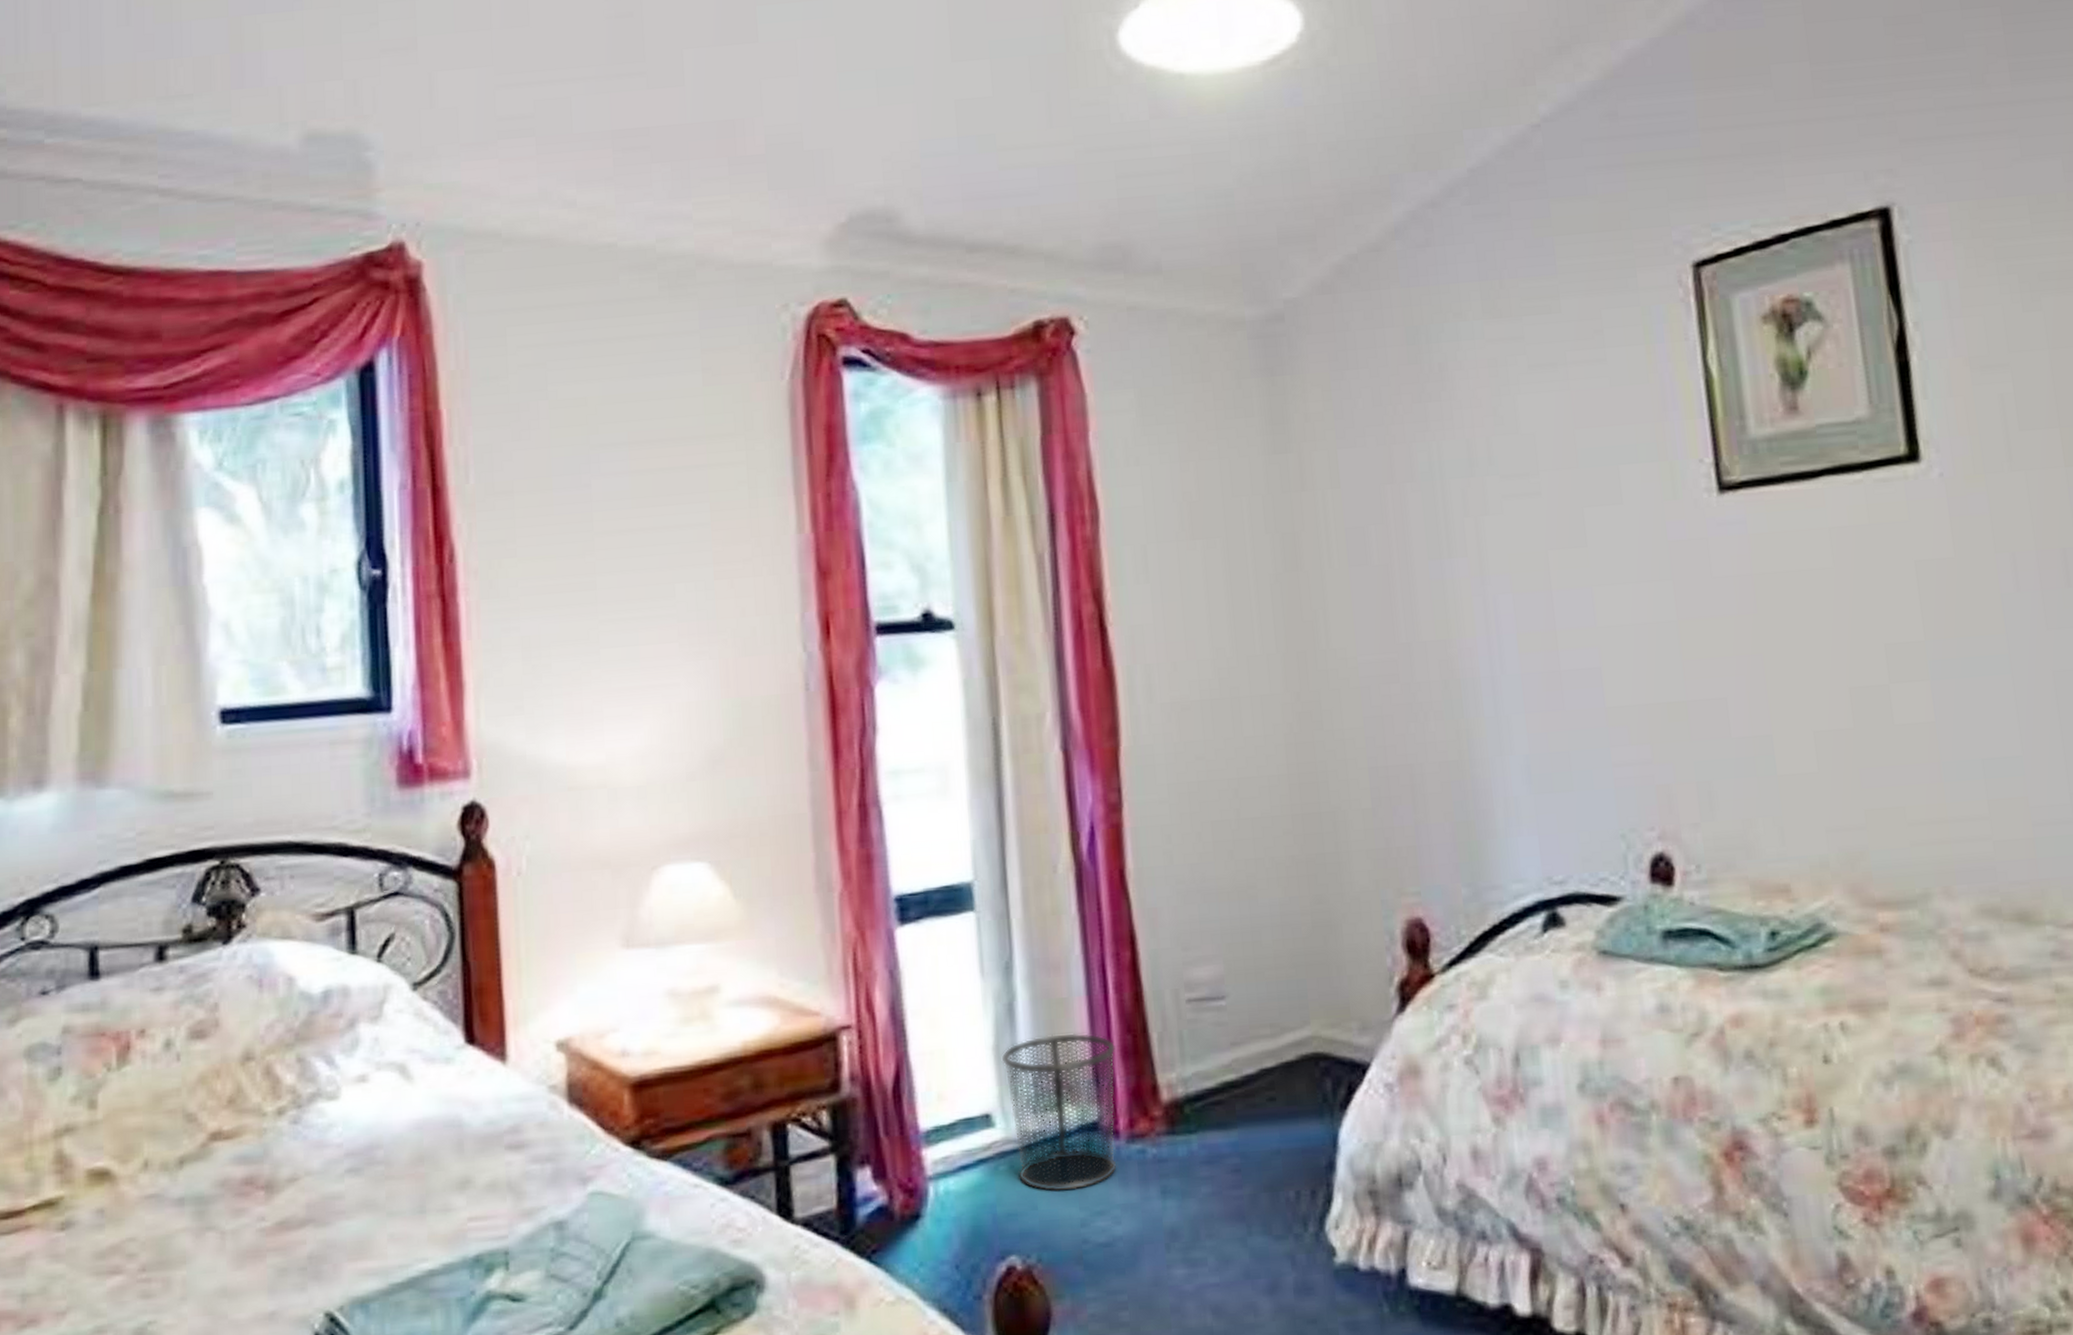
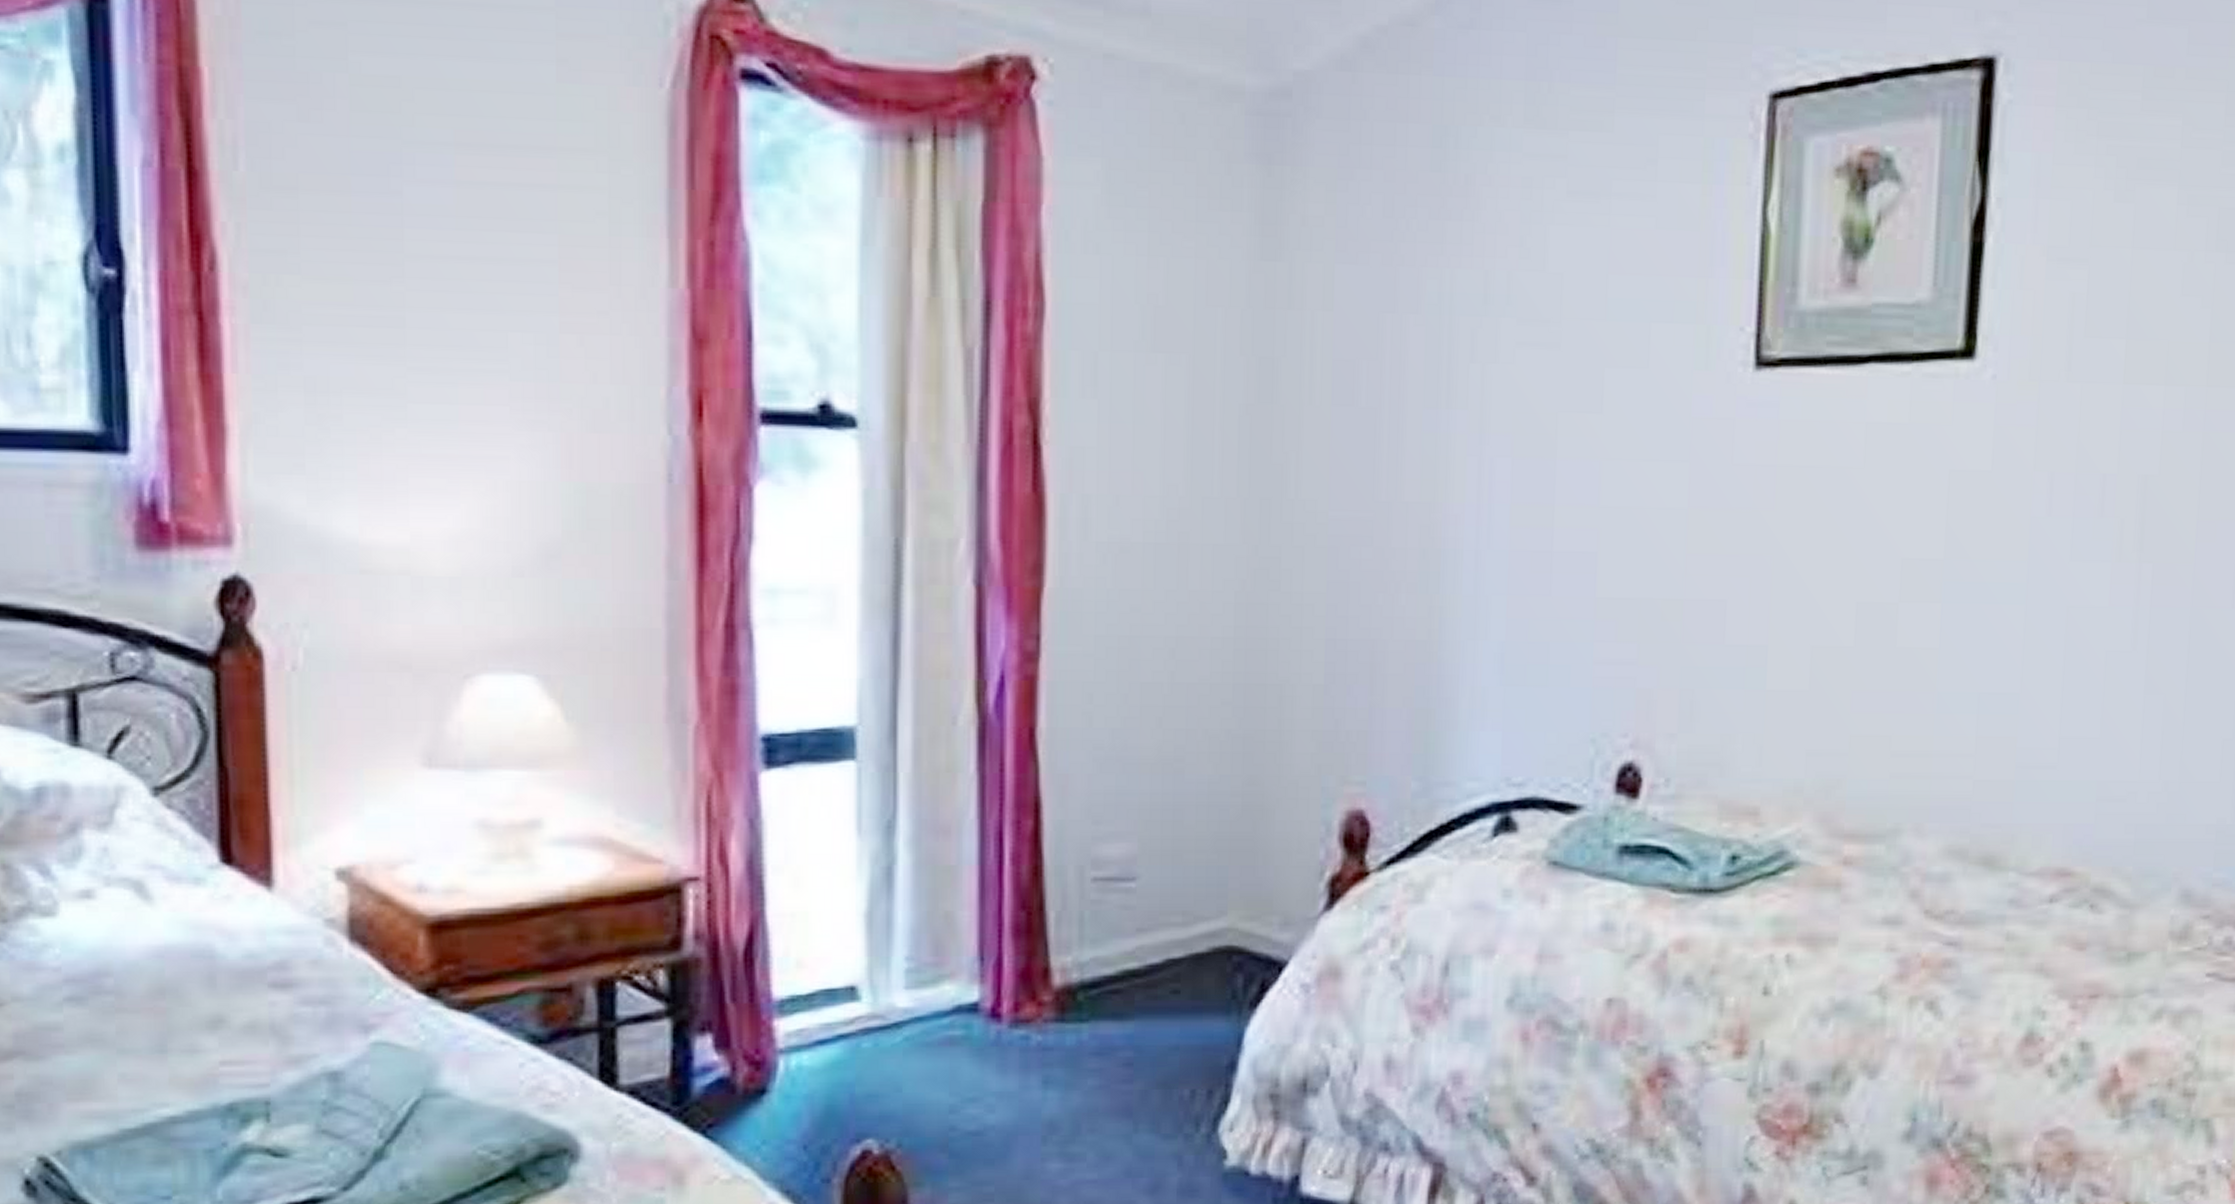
waste bin: present [1001,1032,1118,1192] -> none [874,904,1007,1074]

